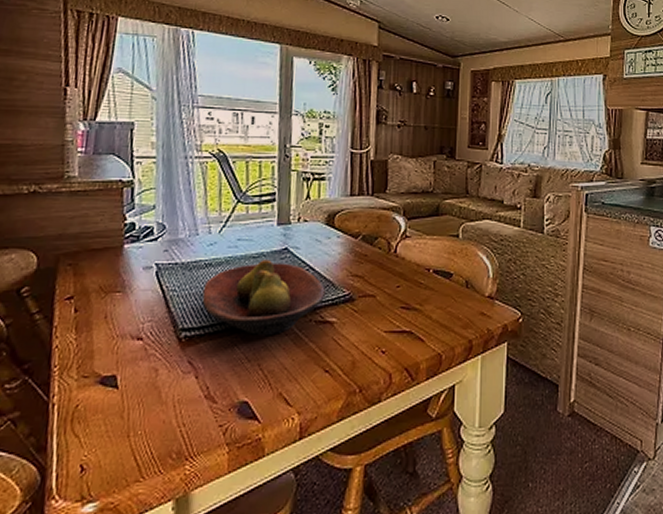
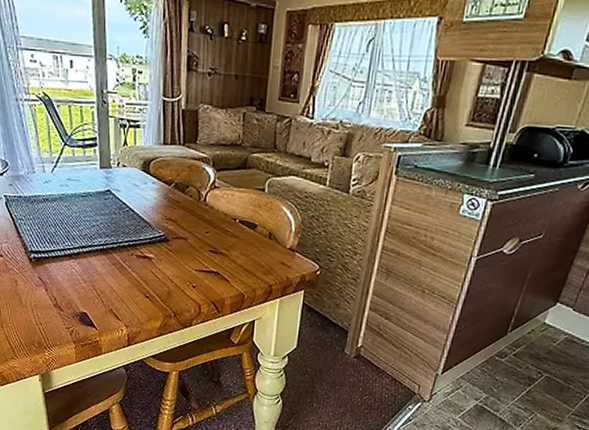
fruit bowl: present [202,260,325,335] -> none [44,199,144,263]

